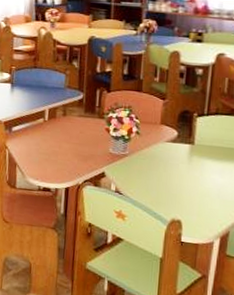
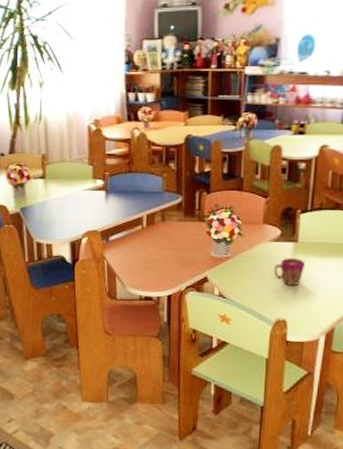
cup: none [169,159,201,187] -> present [273,258,305,286]

